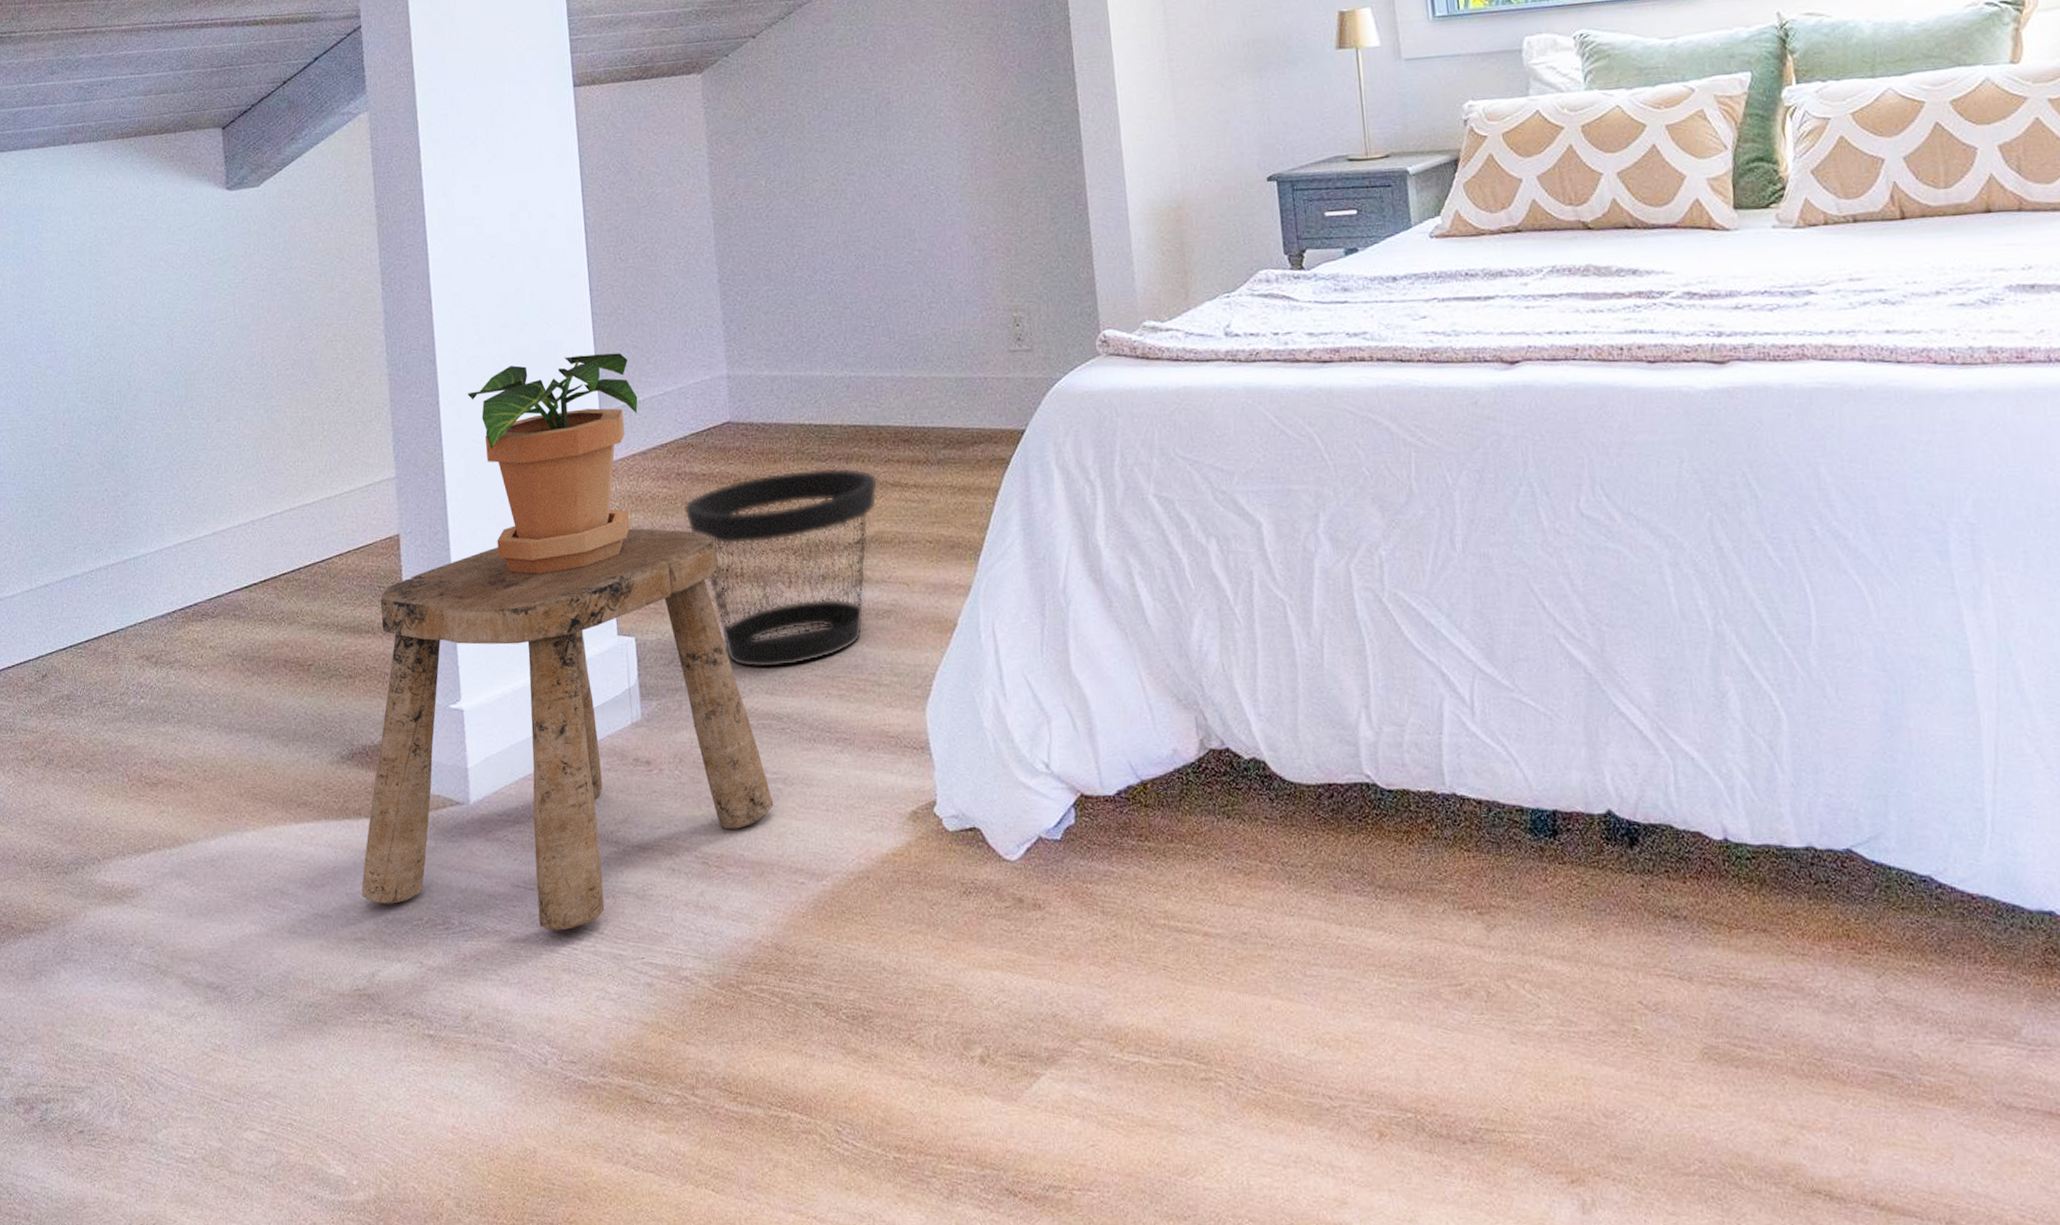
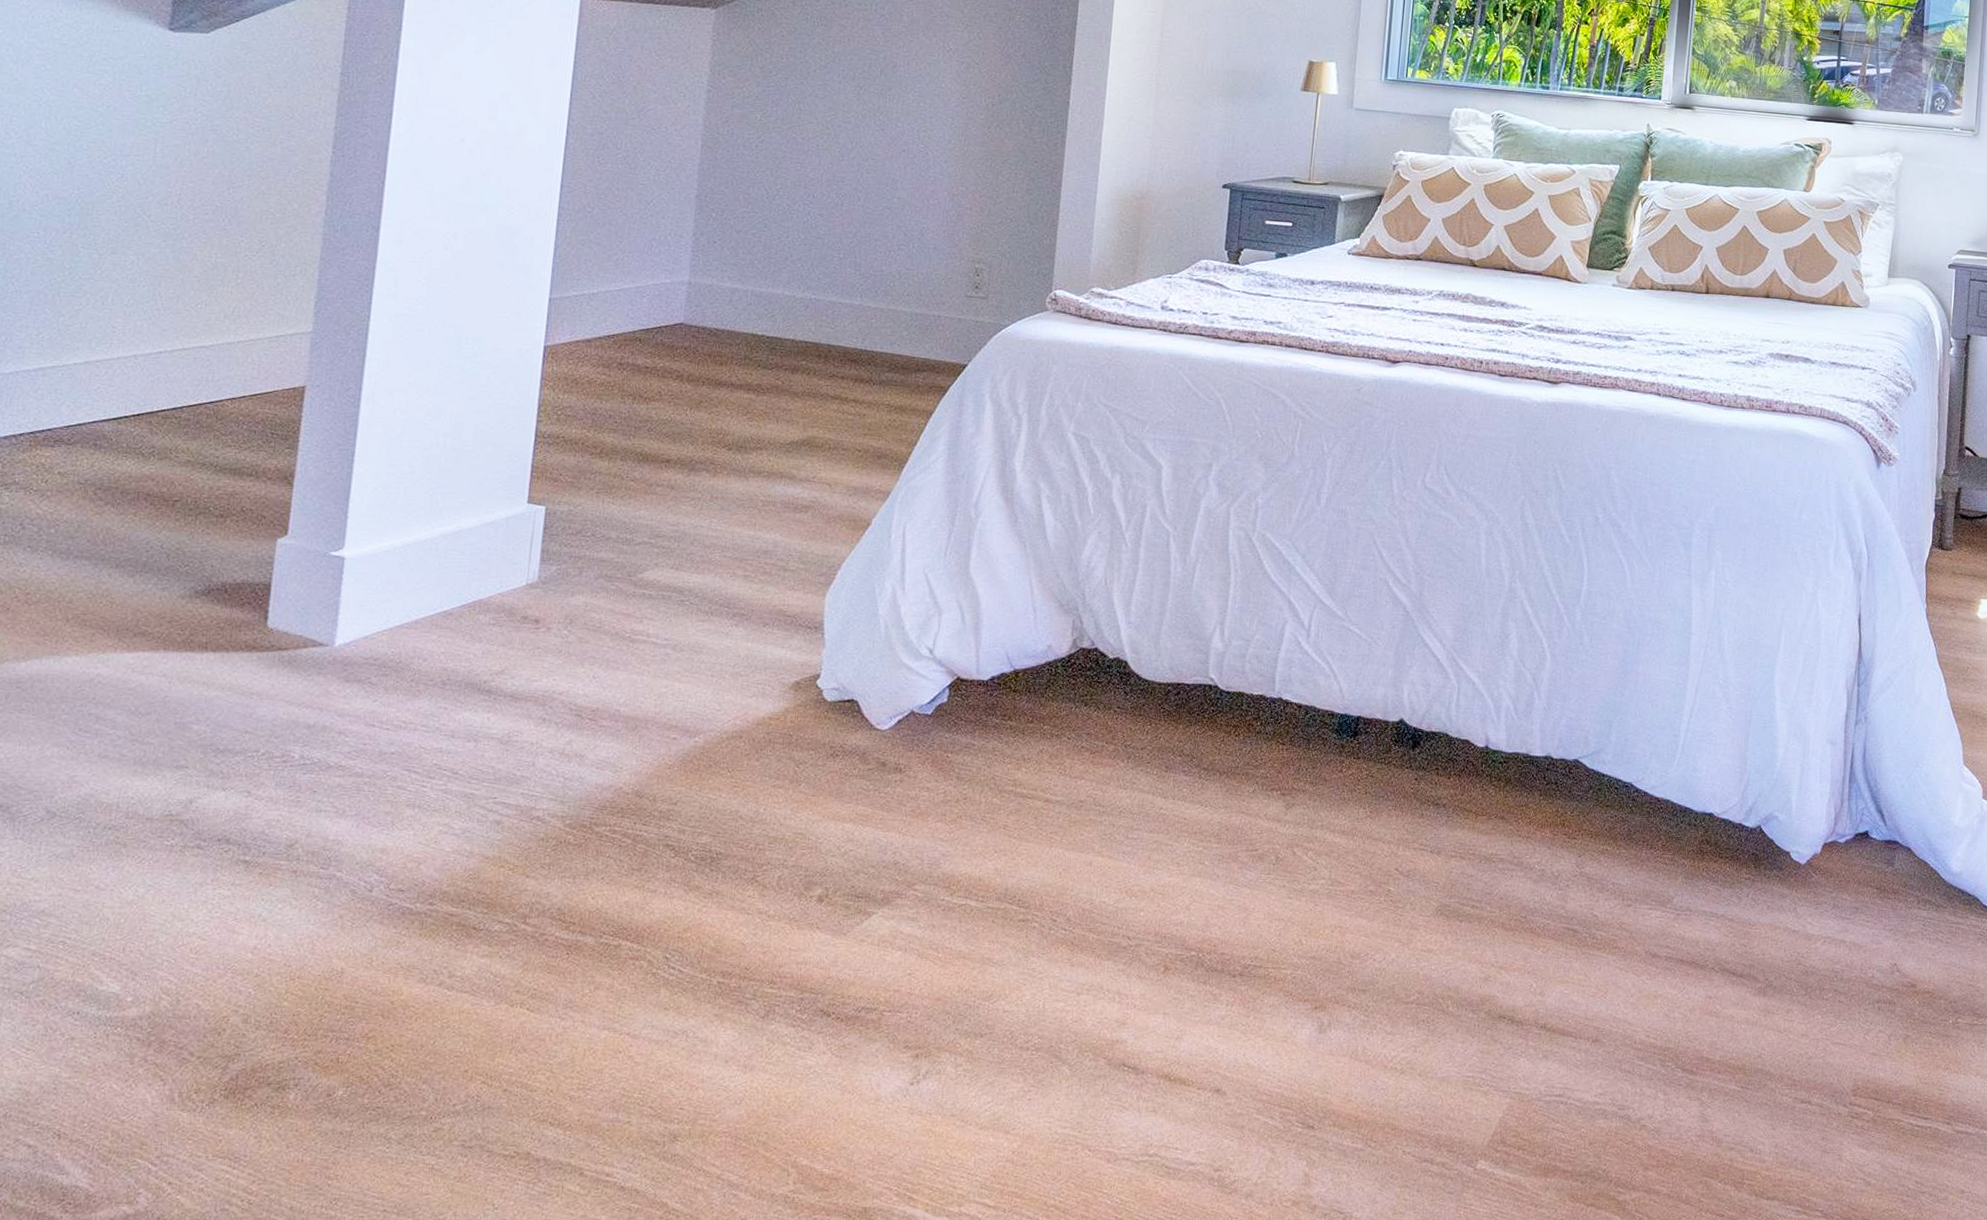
stool: present [361,528,774,931] -> none [192,407,660,769]
potted plant: present [467,353,638,574] -> none [409,243,592,439]
wastebasket: present [683,467,878,668] -> none [619,374,819,546]

